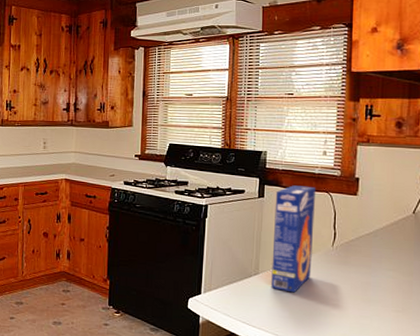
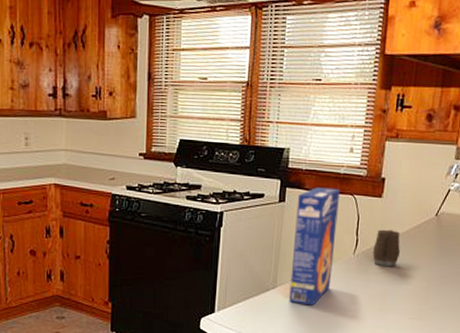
mug: none [351,224,379,260] -> present [372,229,400,267]

